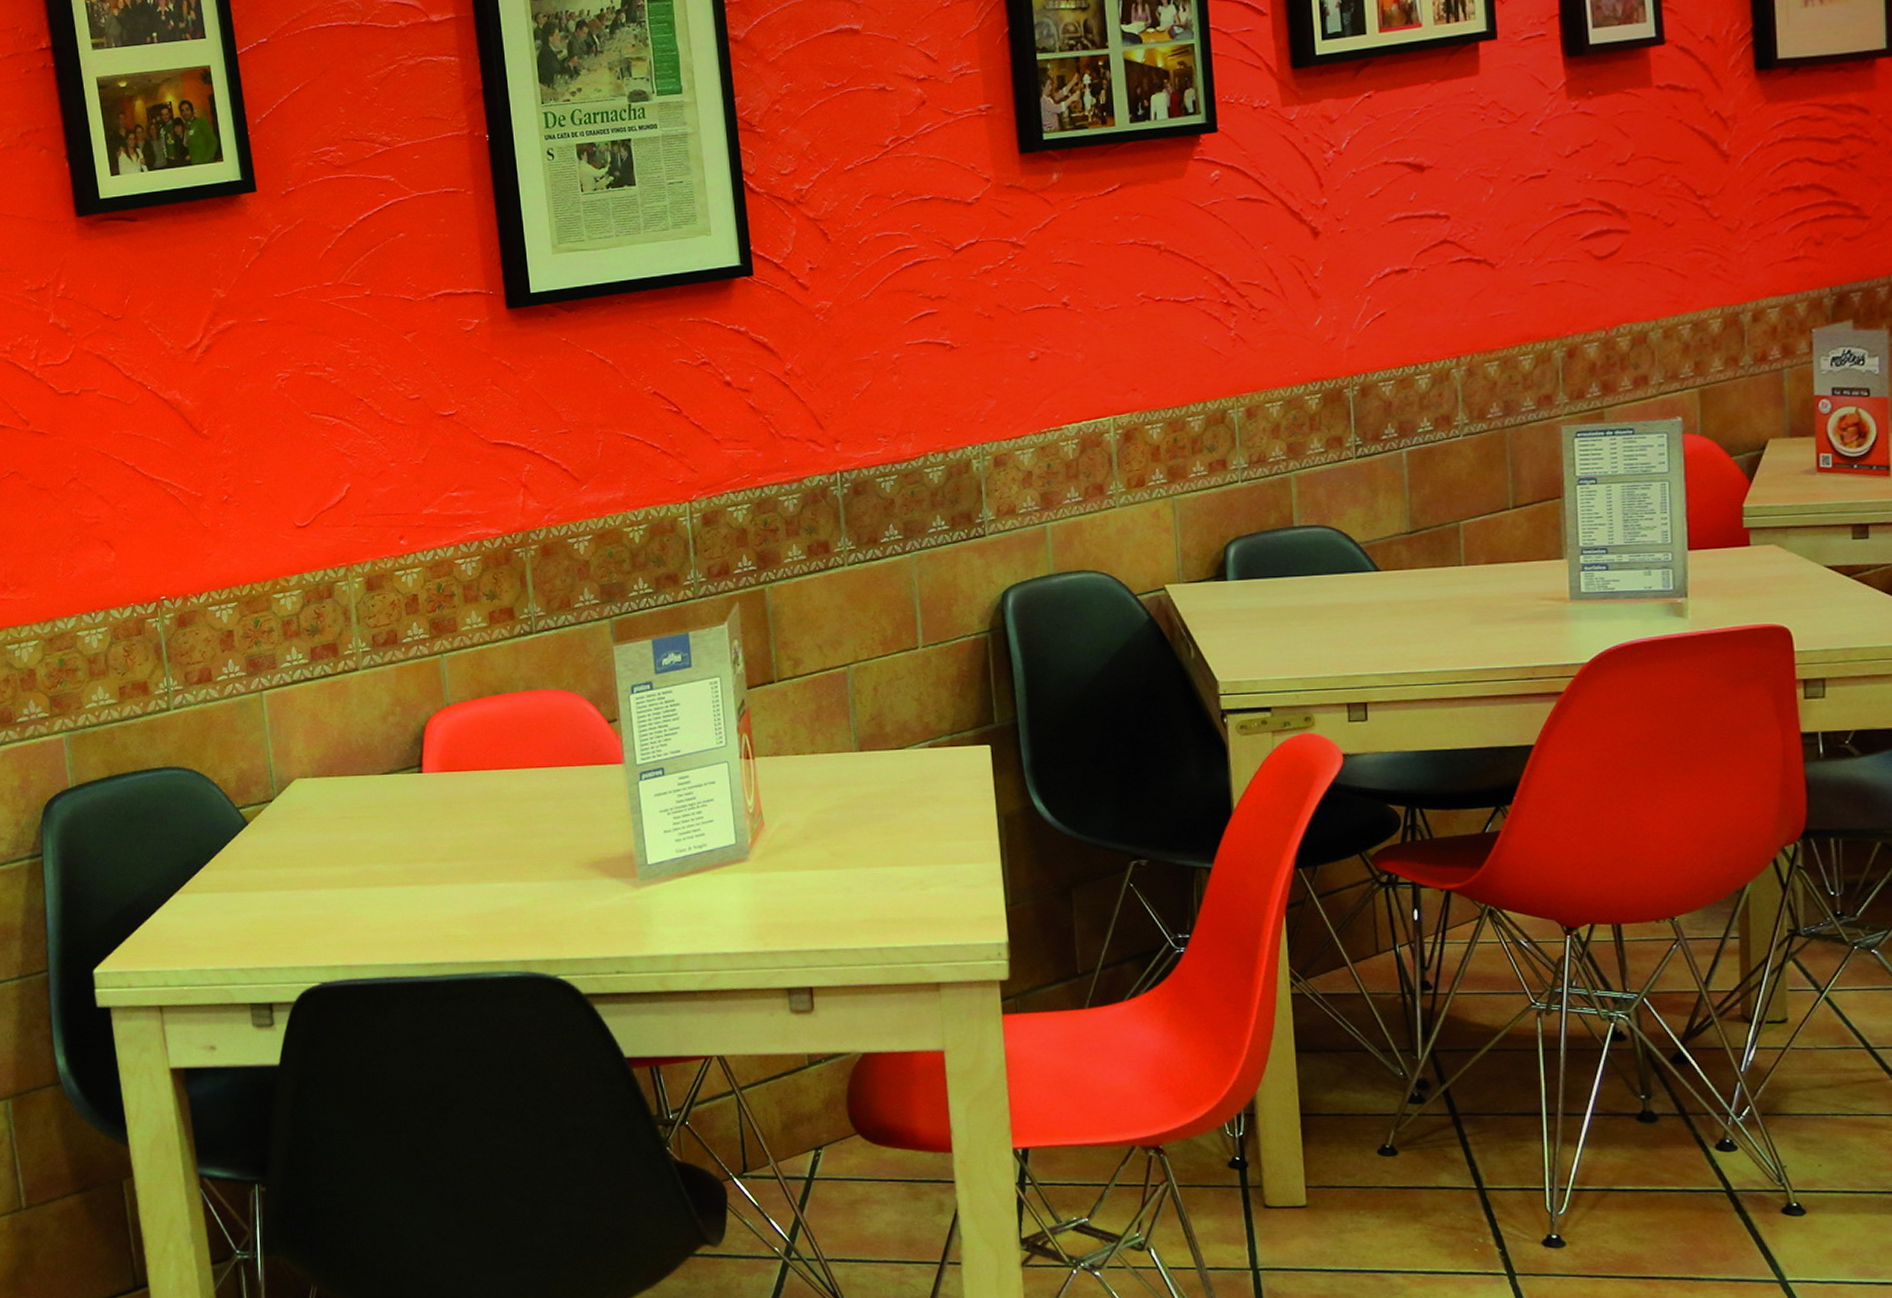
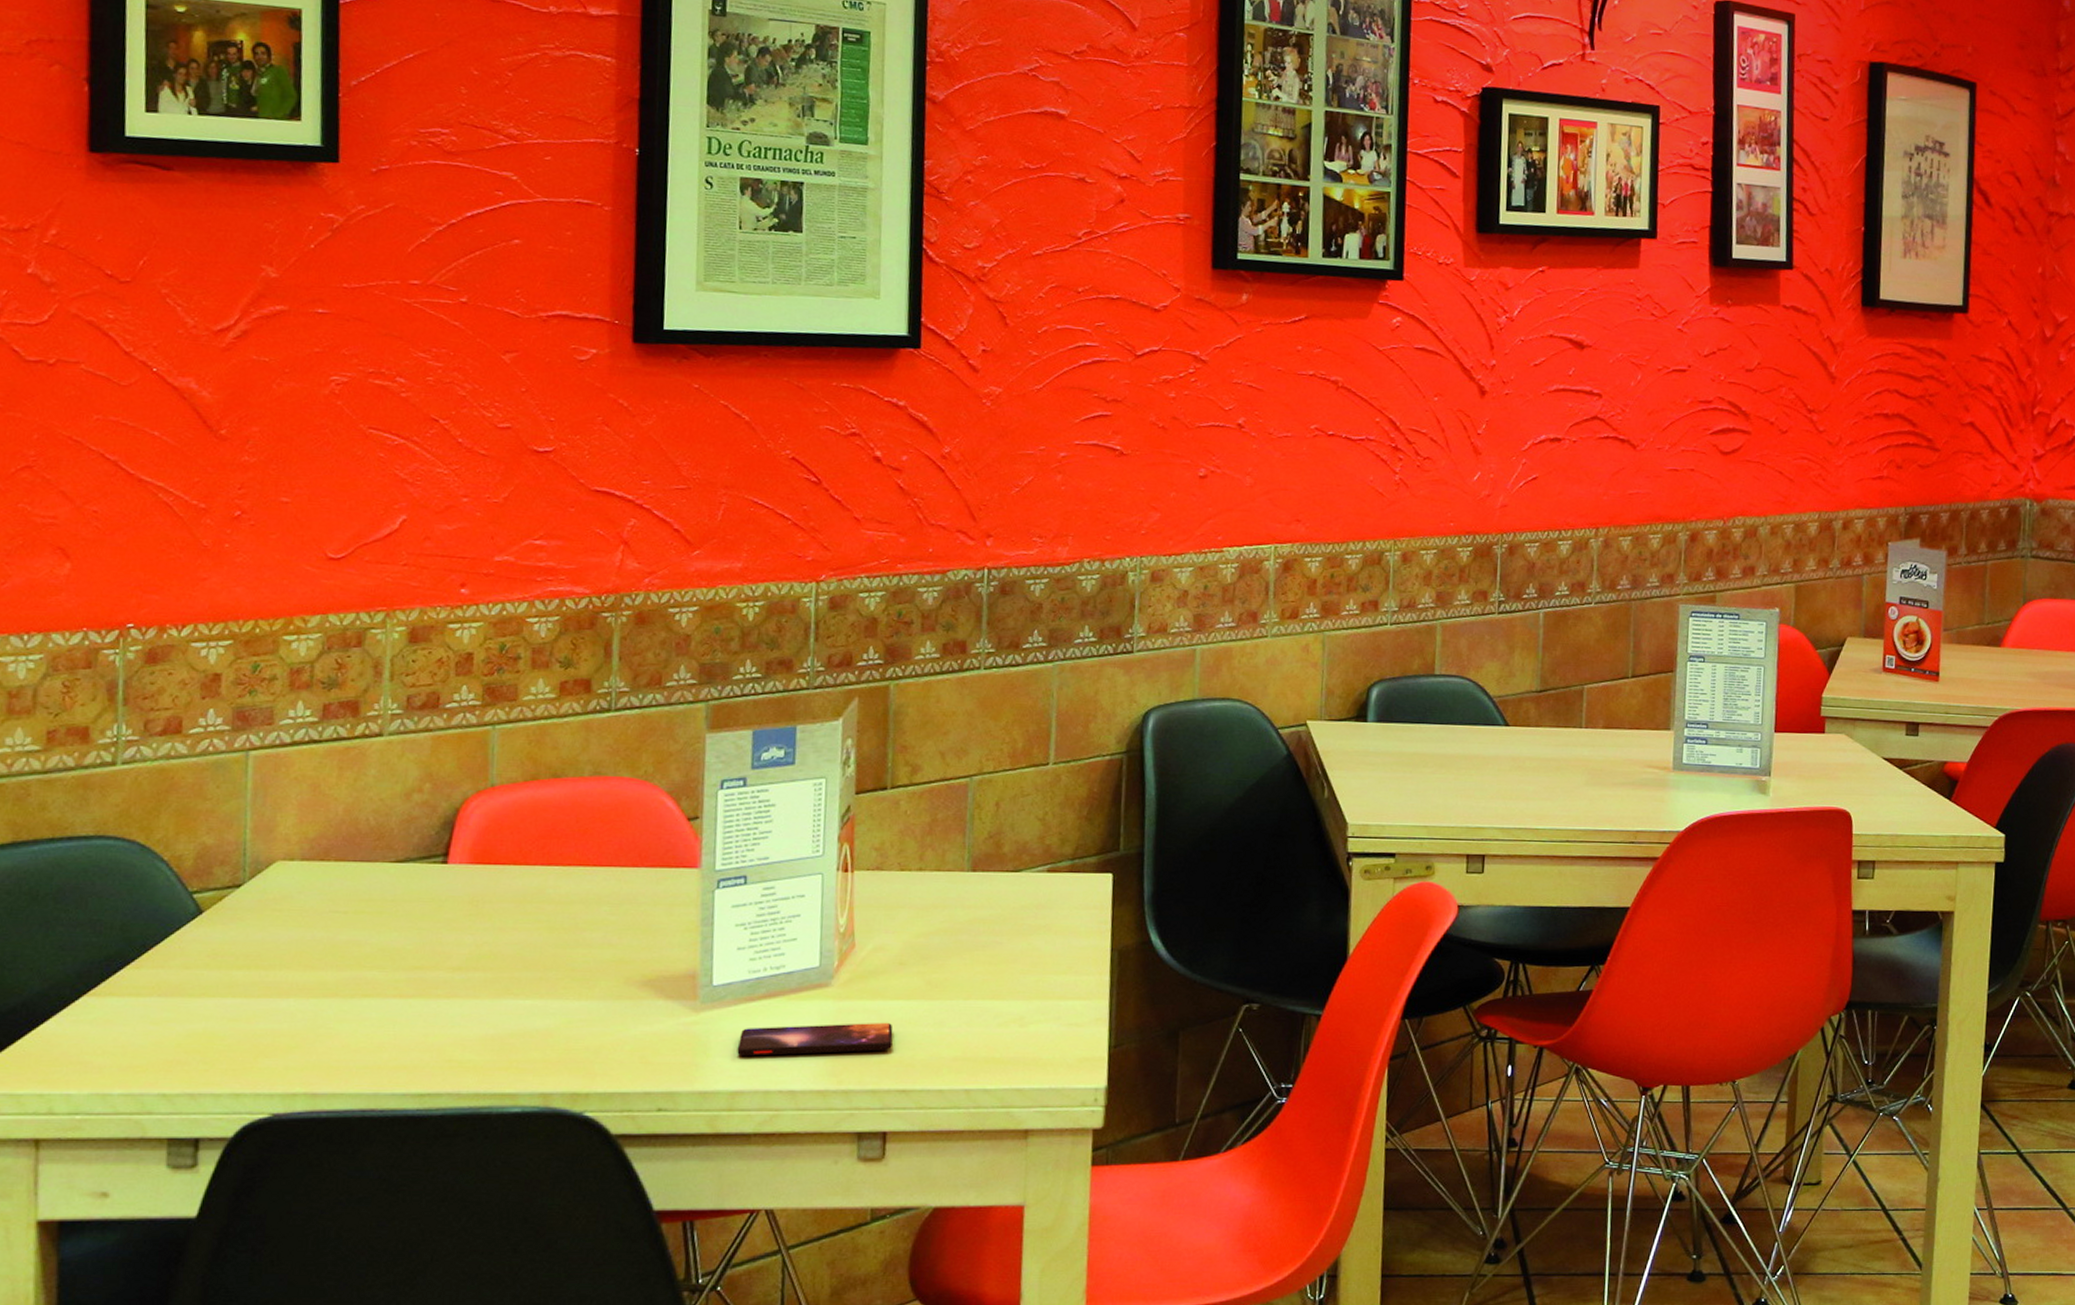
smartphone: none [675,890,808,925] -> present [737,1022,893,1057]

